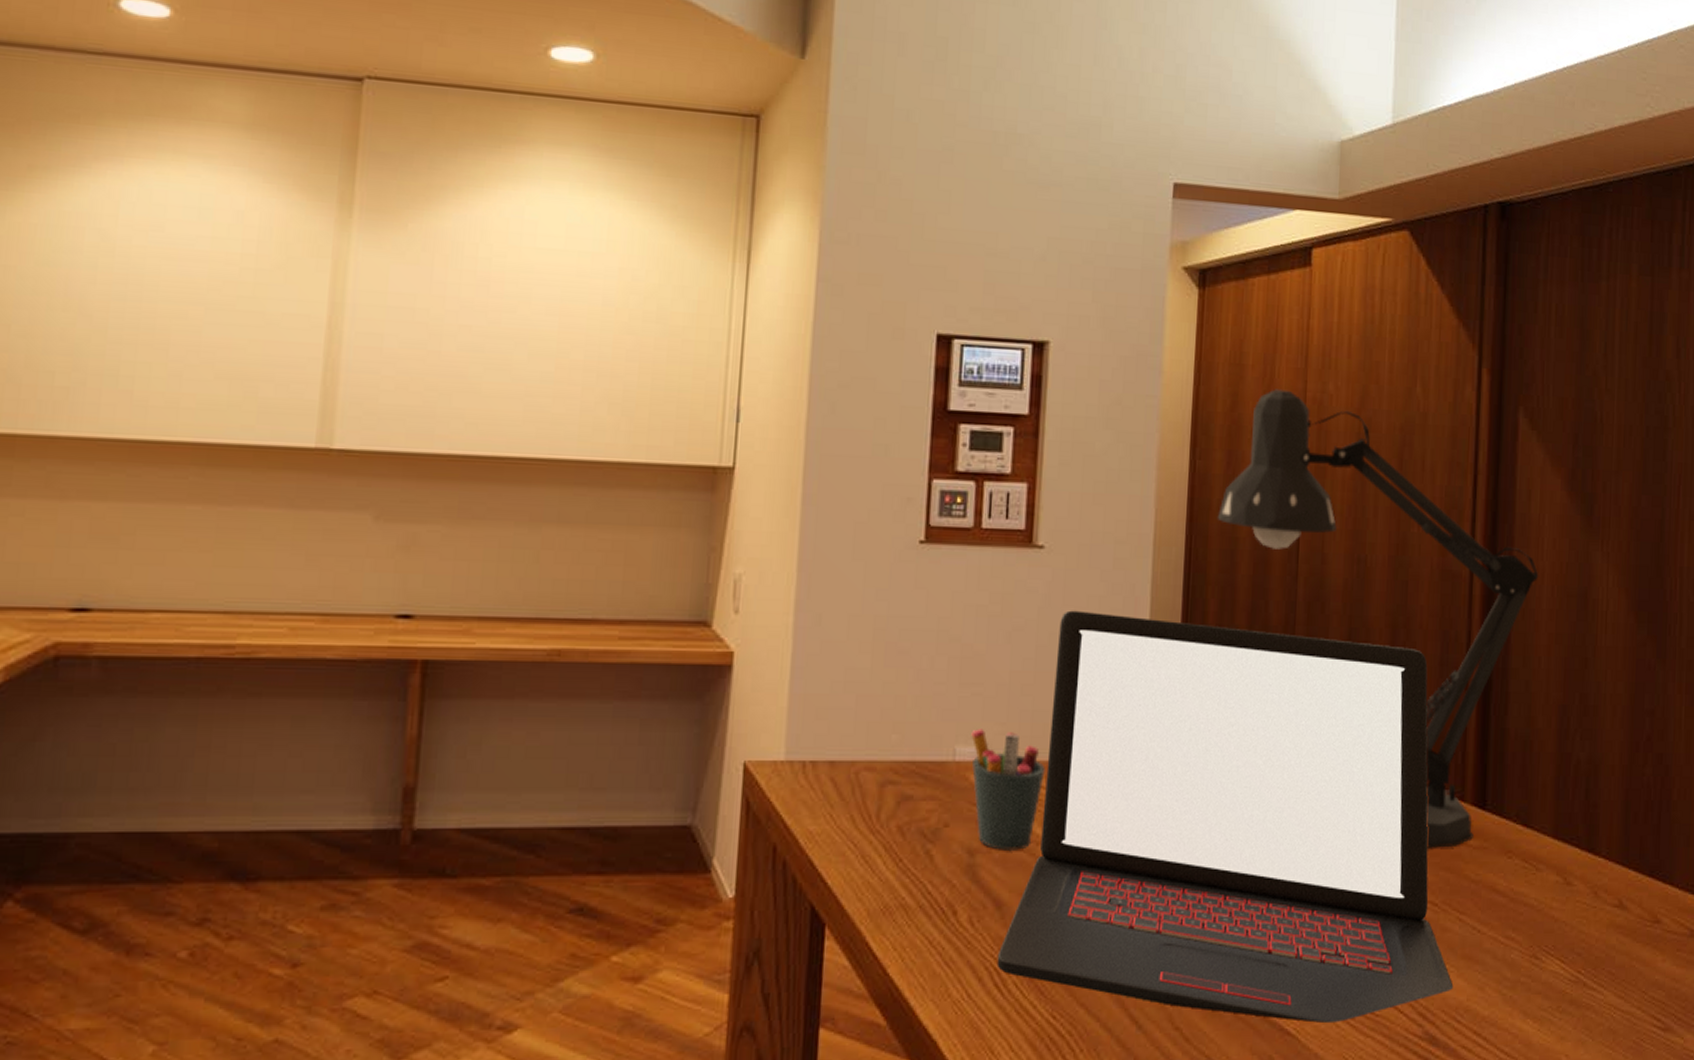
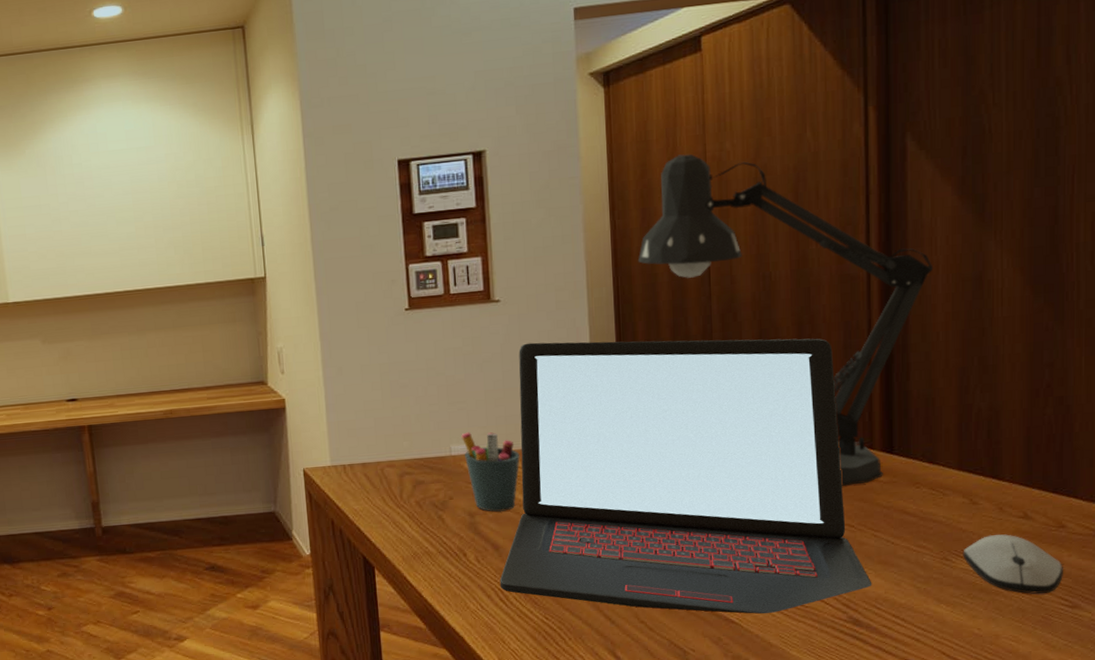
computer mouse: none [1553,928,1657,1010] -> present [963,534,1063,594]

